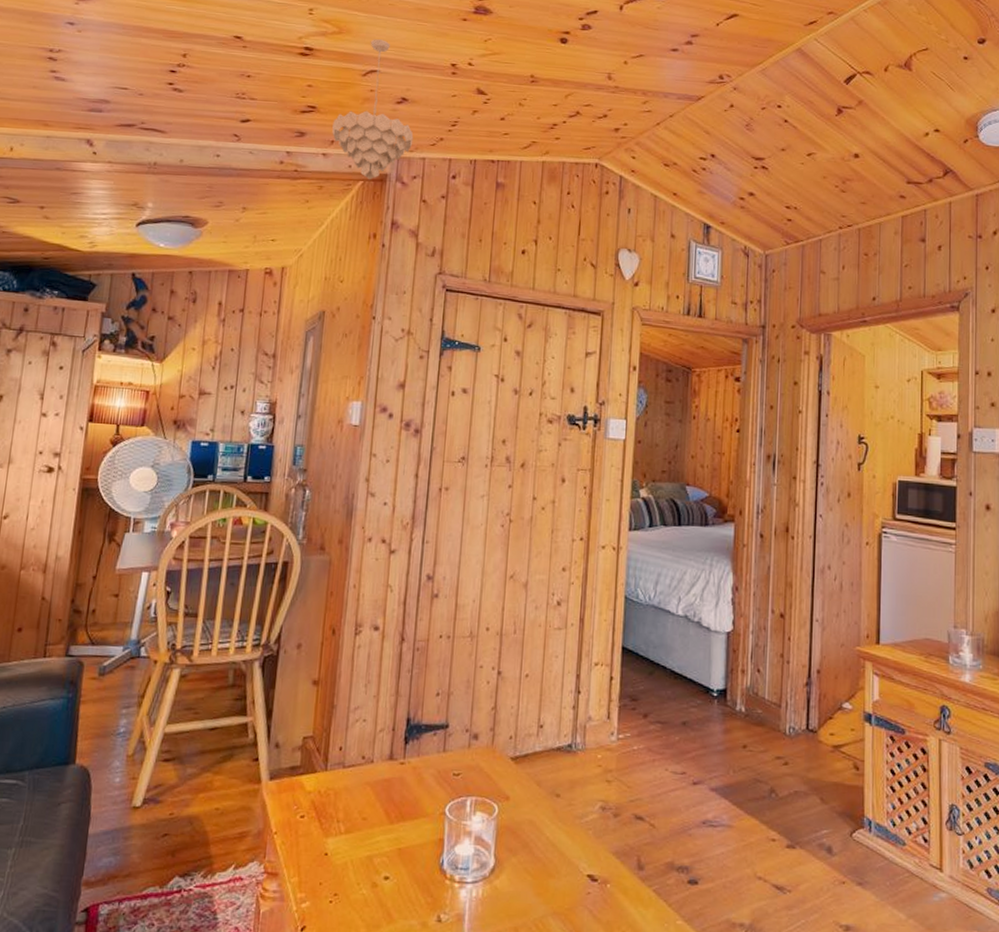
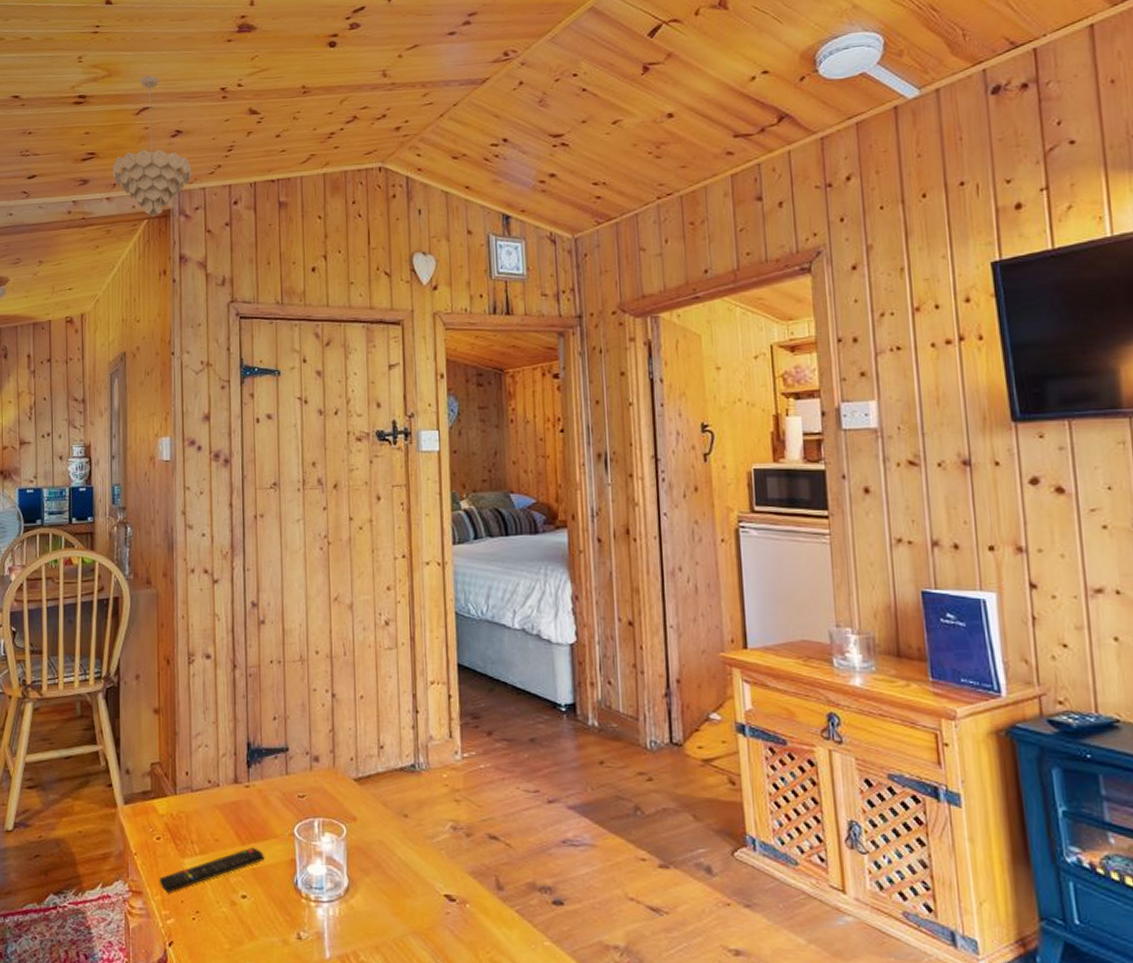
remote control: none [299,826,412,874] -> present [160,847,264,892]

